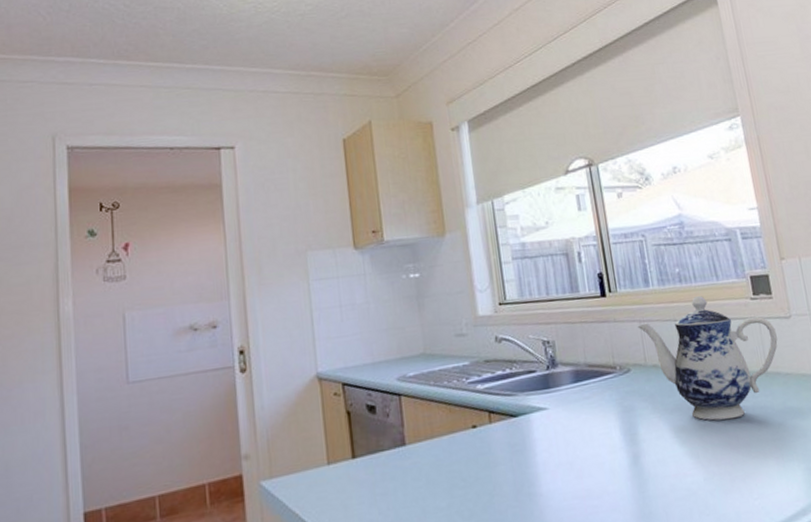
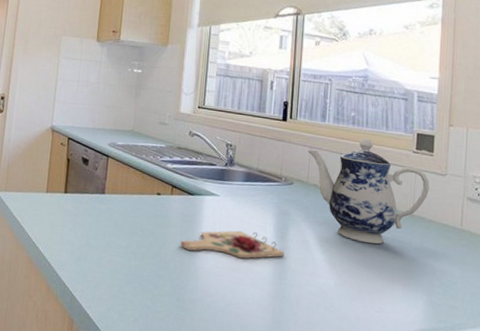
cutting board: none [514,441,640,489] -> present [180,230,284,259]

